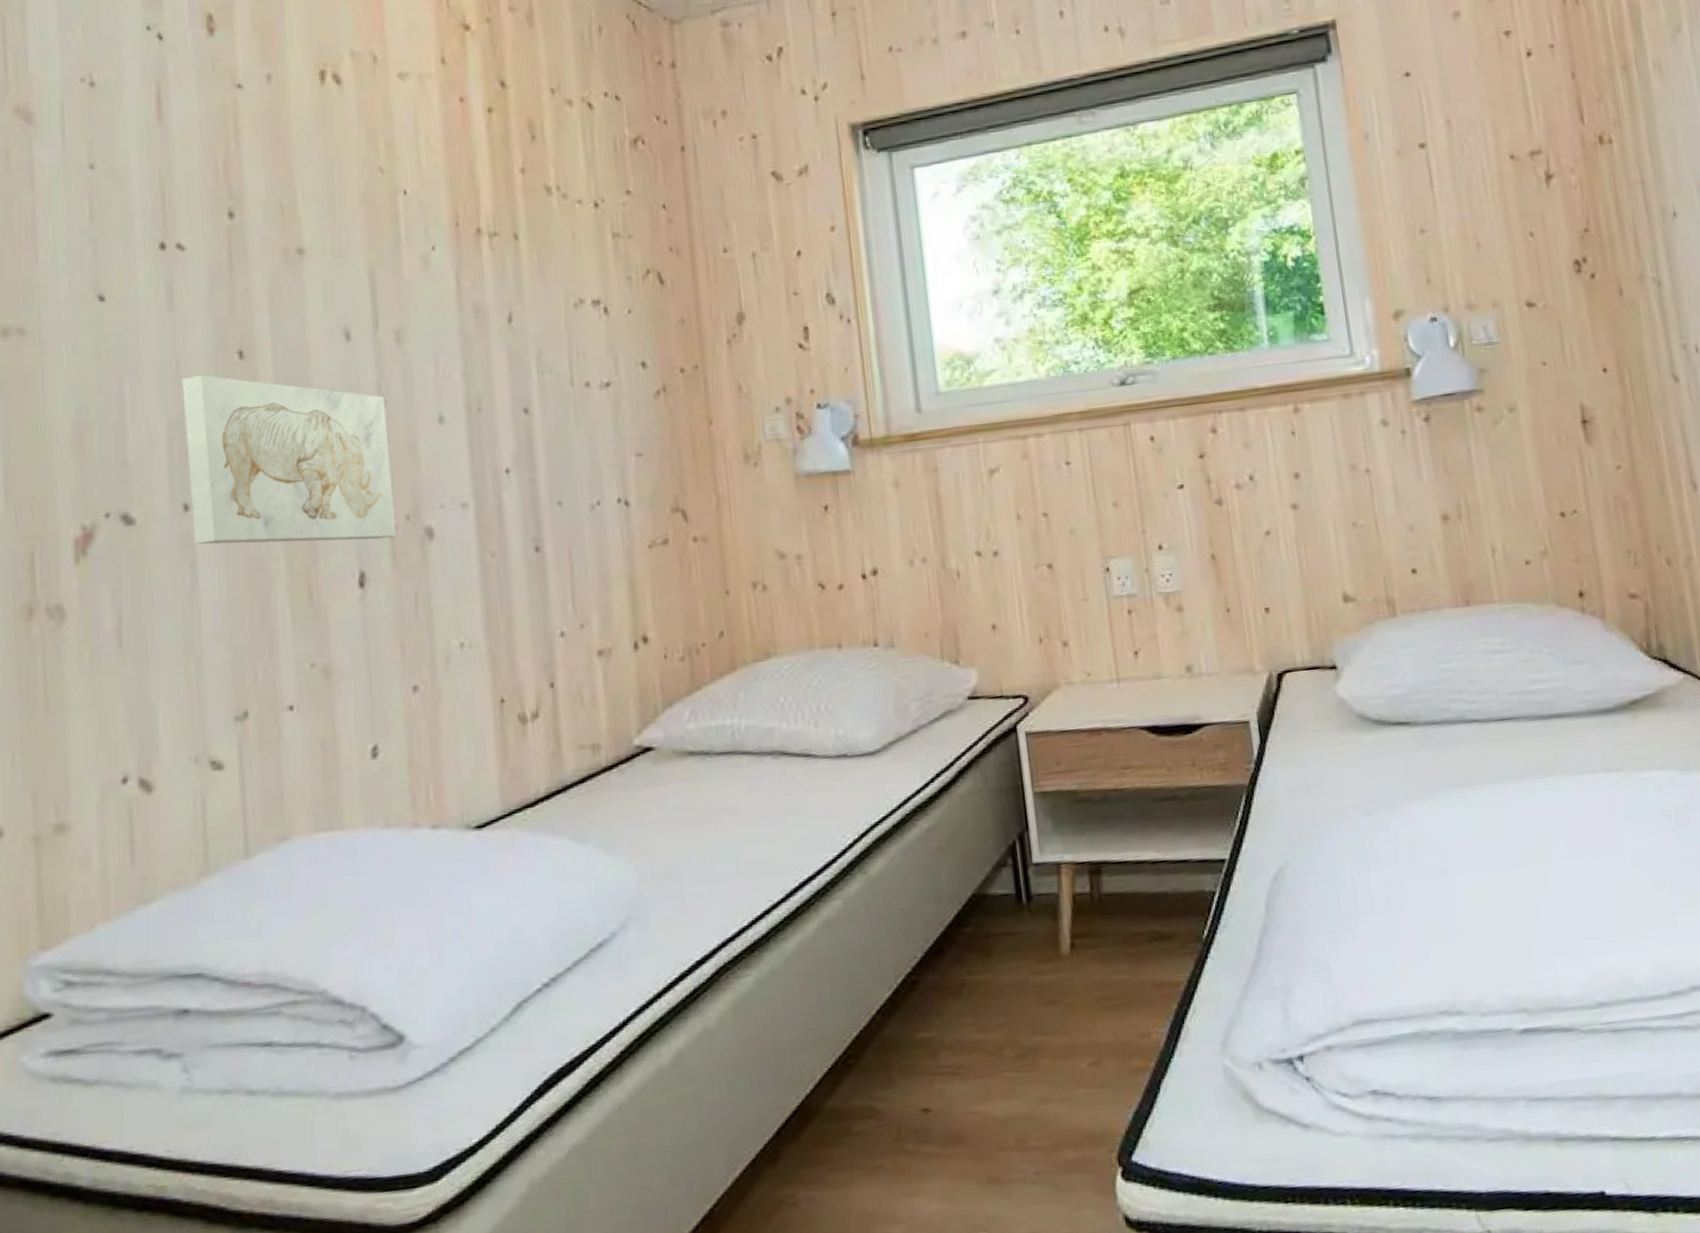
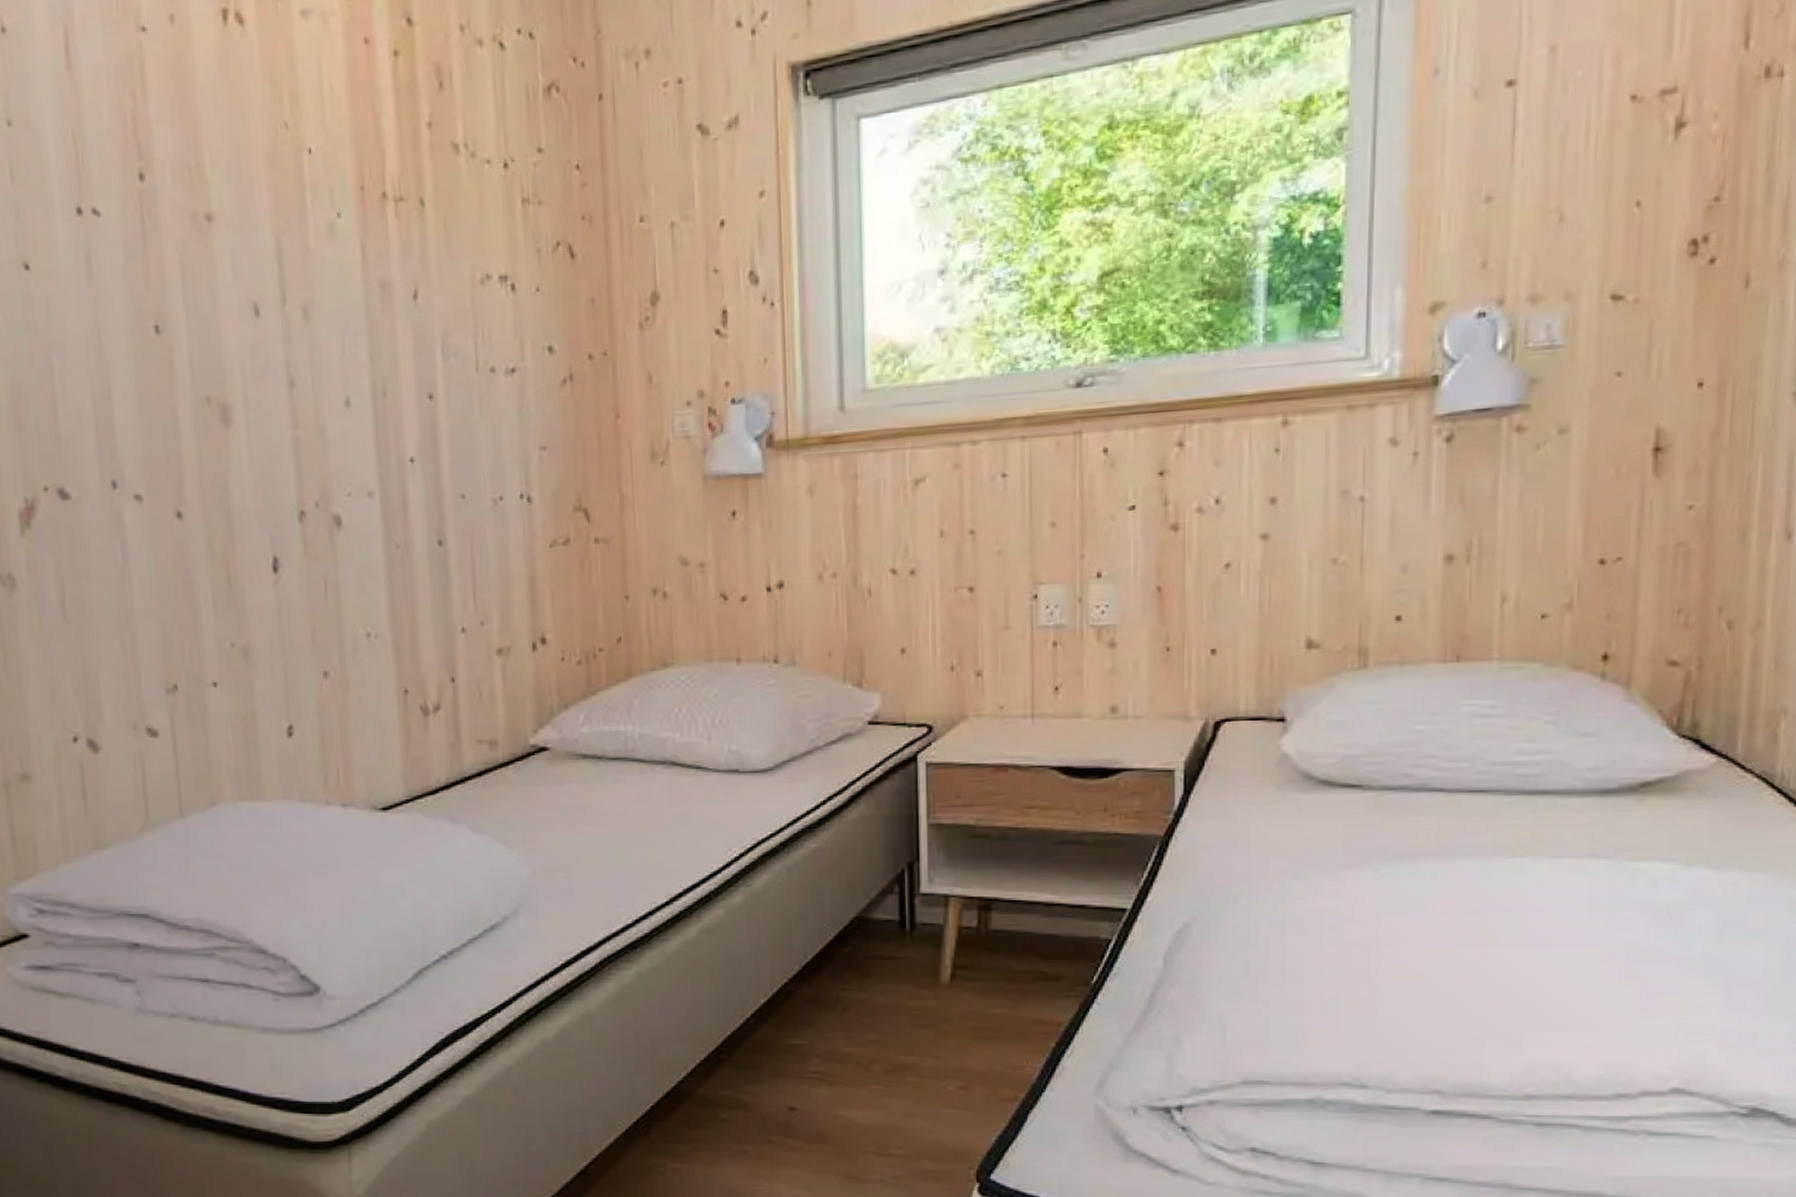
wall art: present [181,375,396,545] -> none [104,350,307,525]

